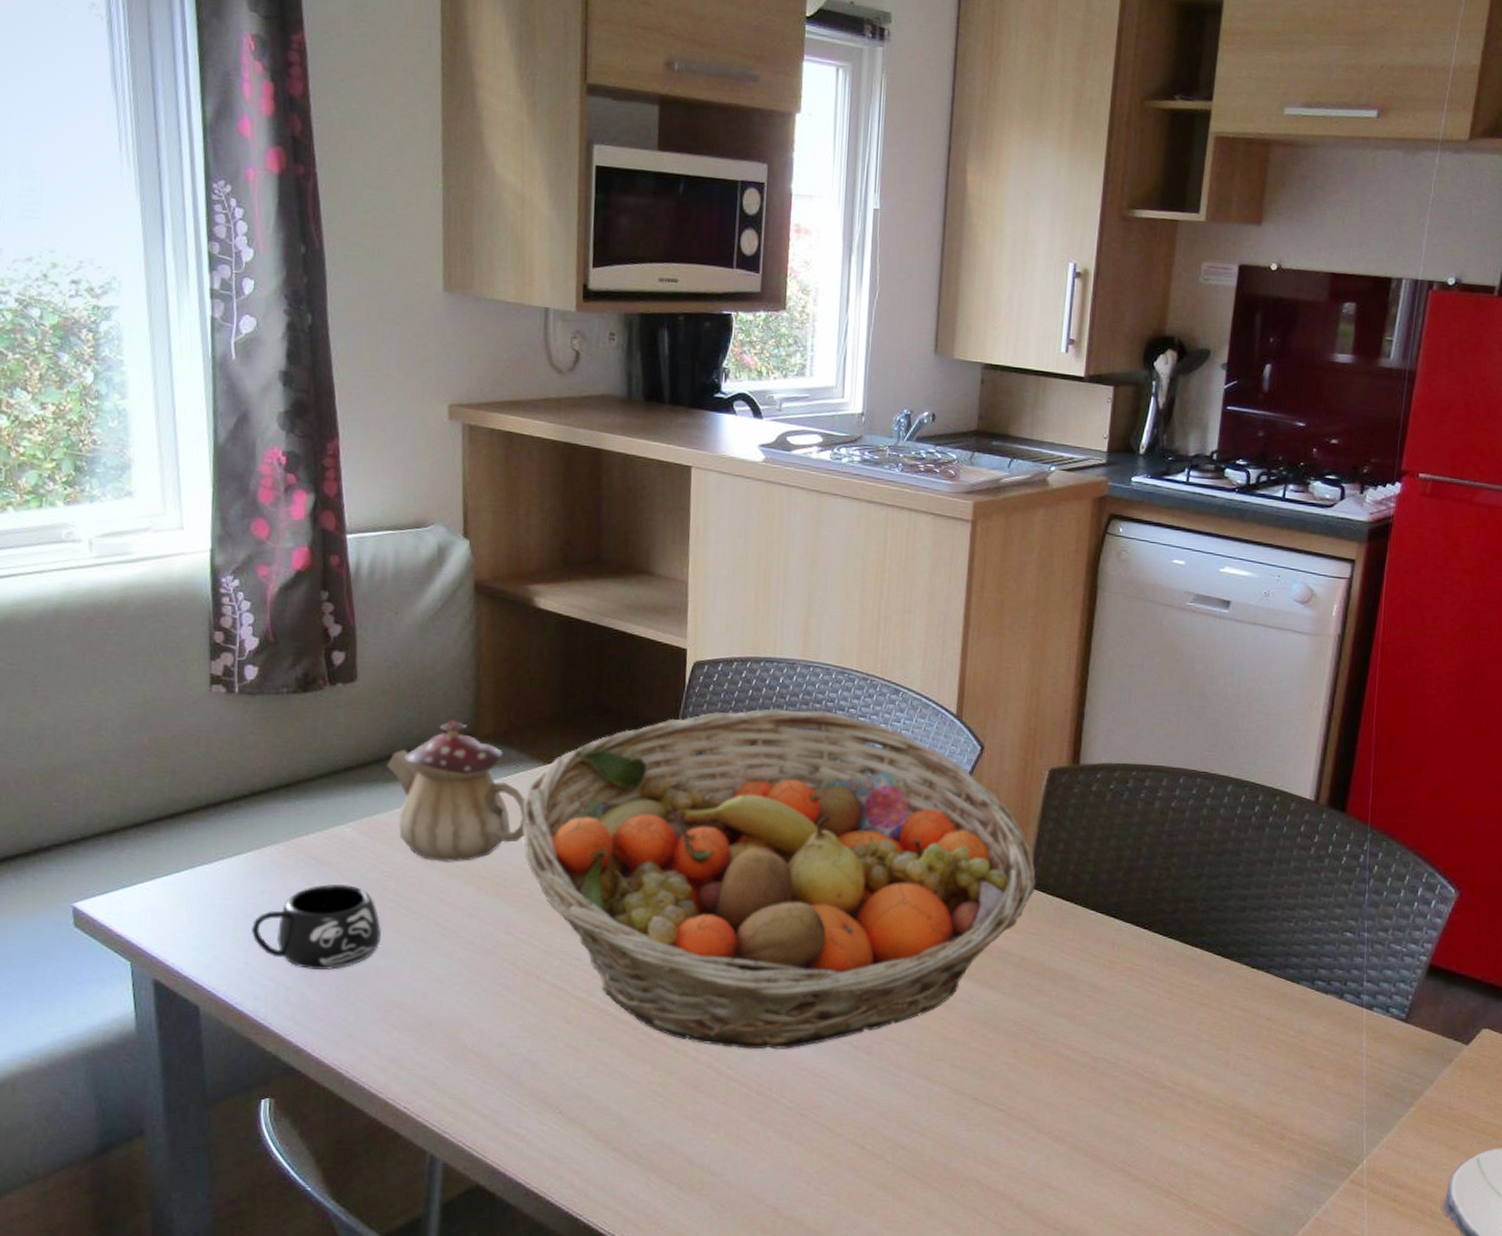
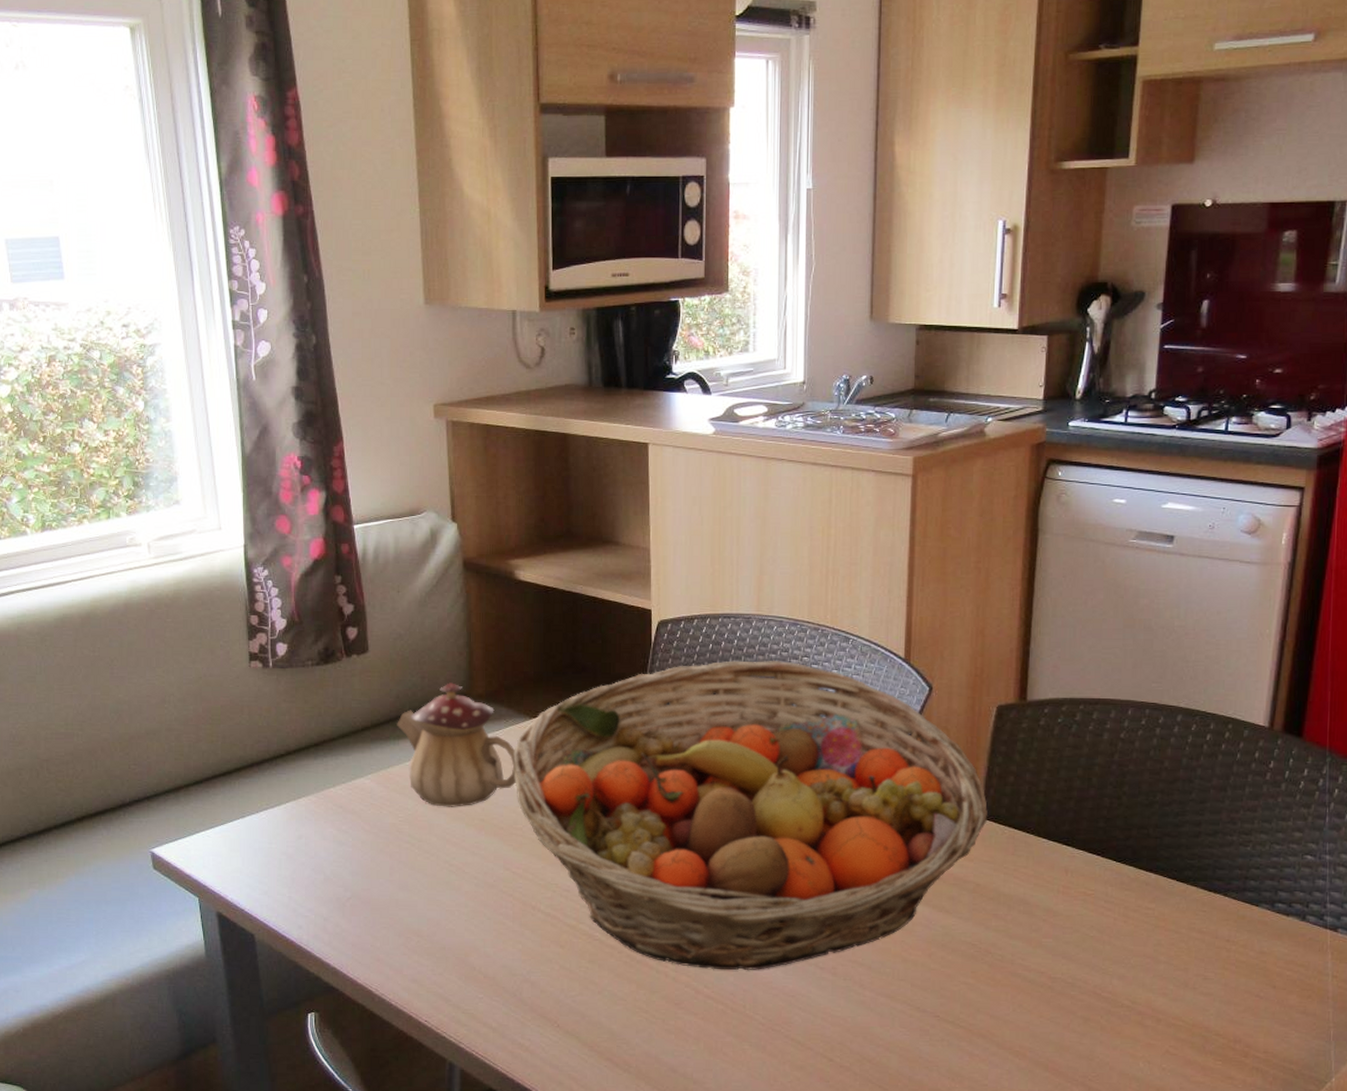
mug: present [252,884,381,970] -> none [293,829,399,902]

